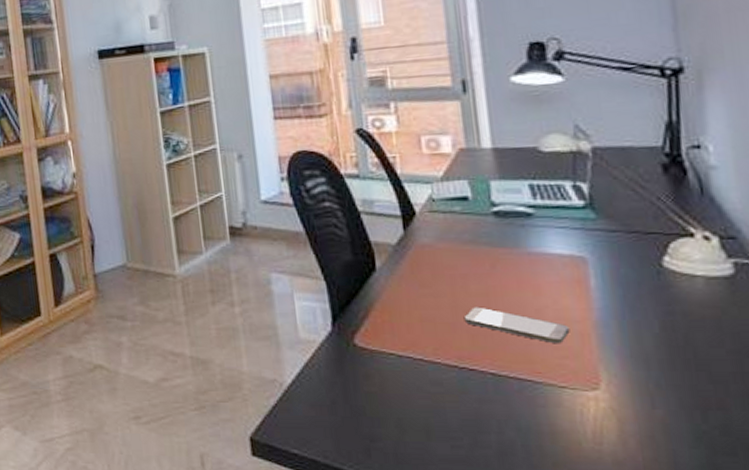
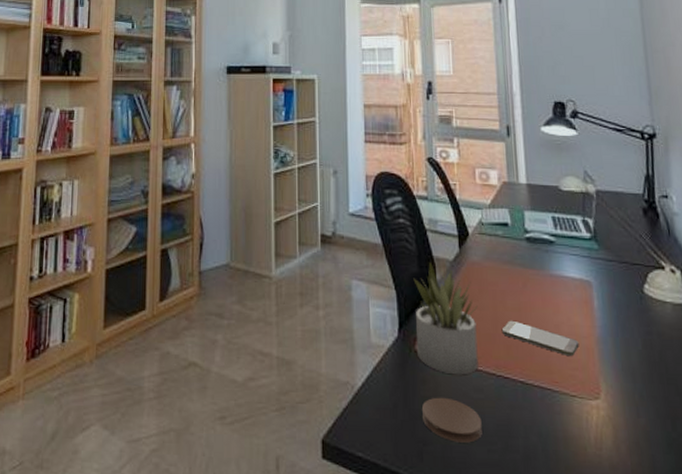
succulent plant: none [346,248,435,369] -> present [413,262,479,375]
coaster: none [365,392,443,439] -> present [421,397,482,443]

